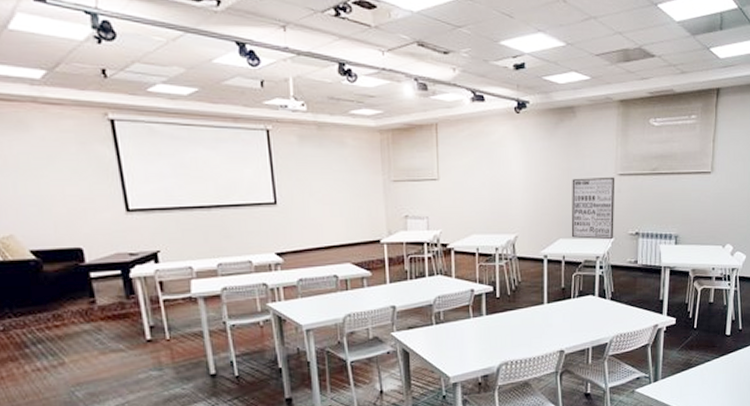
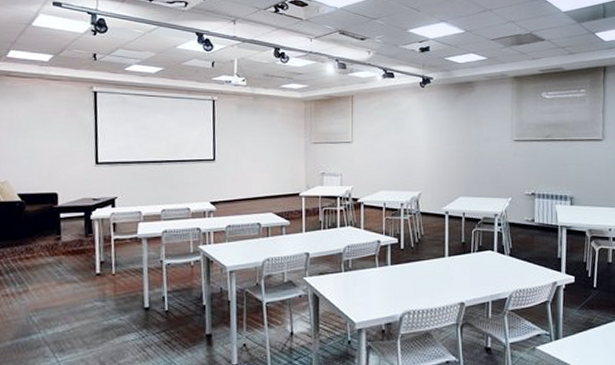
wall art: present [571,176,615,239] -> none [470,142,511,198]

